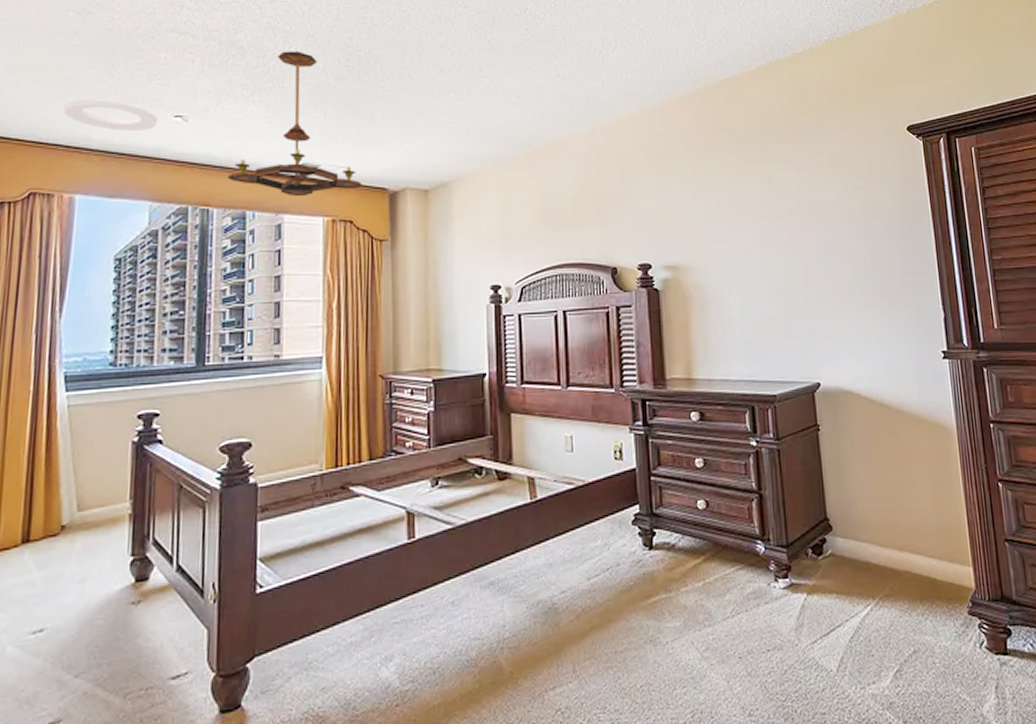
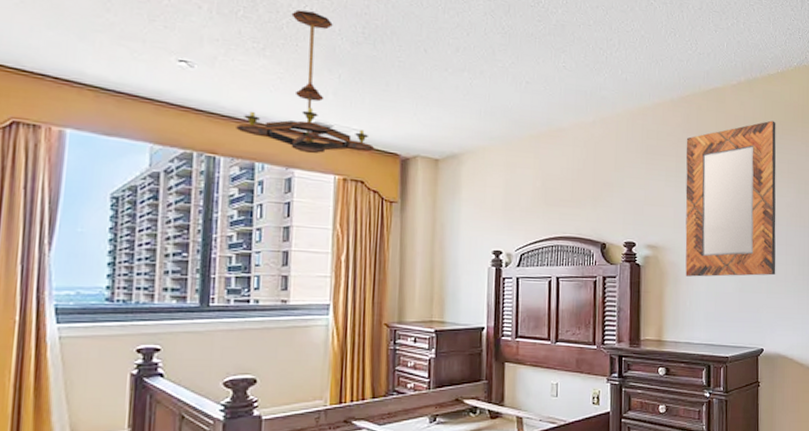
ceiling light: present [62,100,158,131] -> none [49,30,160,72]
home mirror: none [701,107,827,300] -> present [685,120,776,277]

